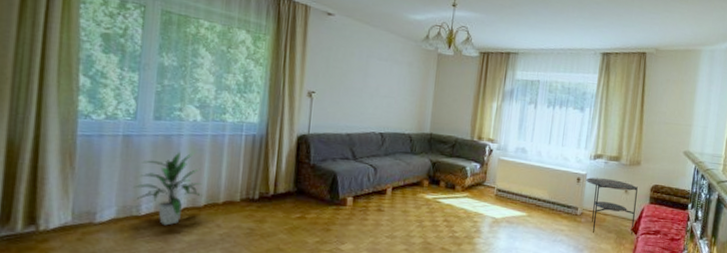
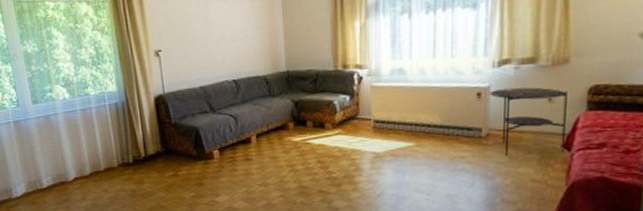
indoor plant: present [132,151,202,226] -> none [31,128,86,195]

